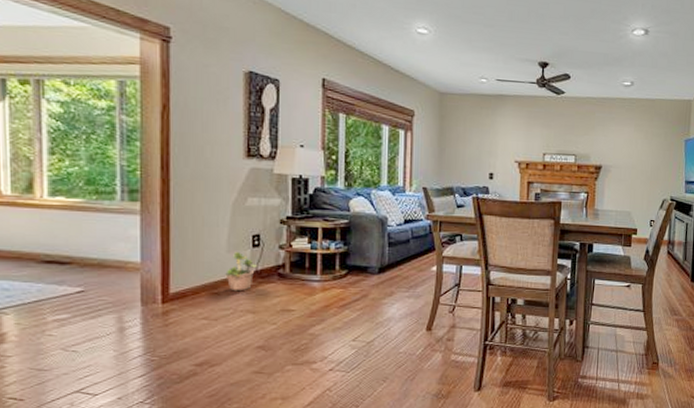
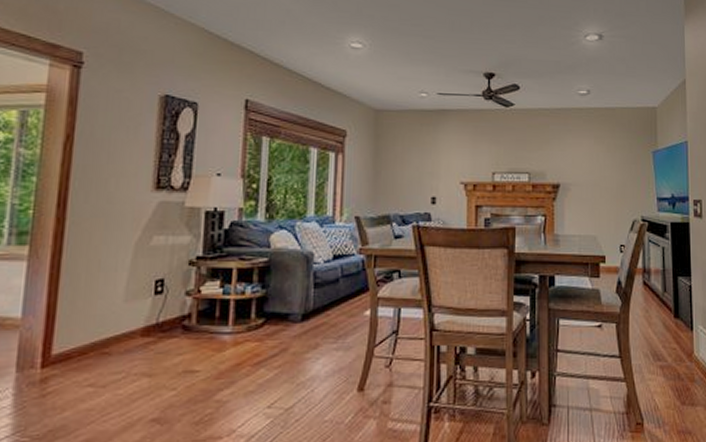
potted plant: present [224,252,258,291] -> none [118,301,160,350]

